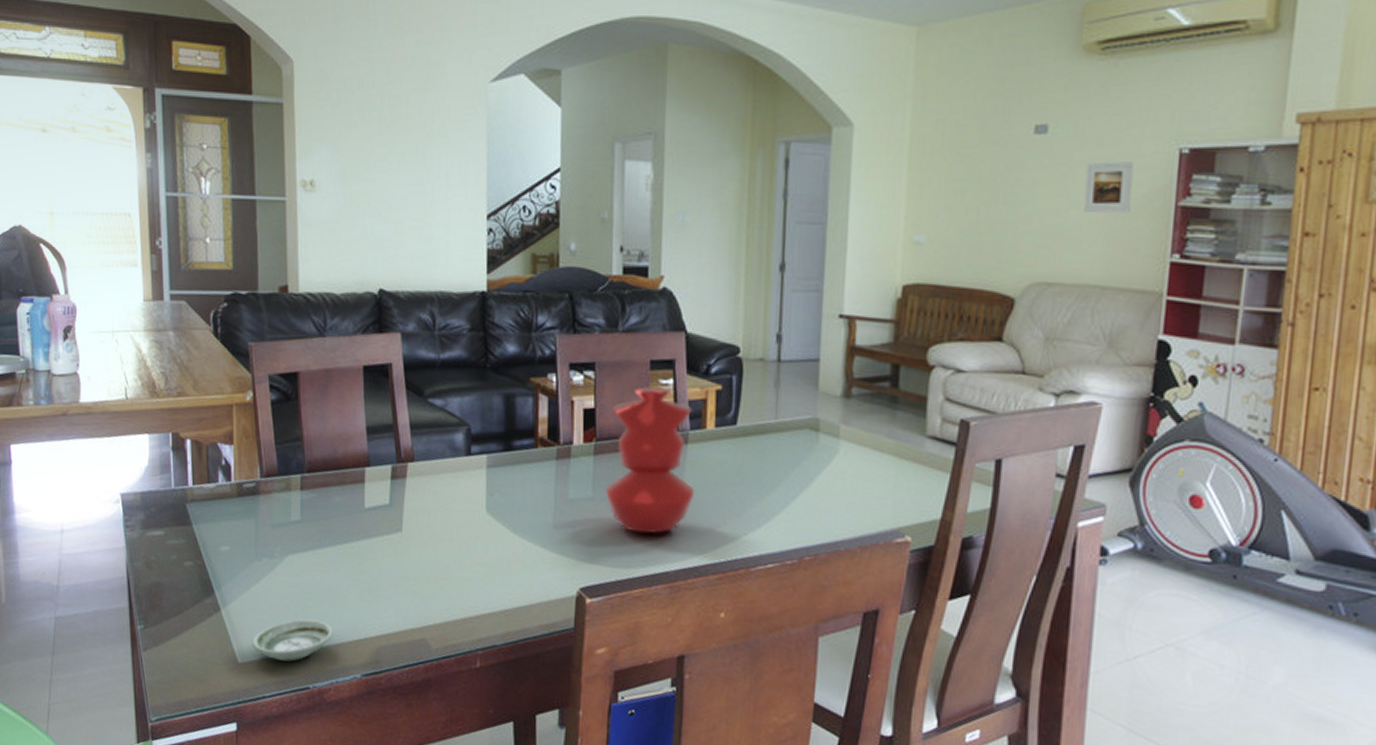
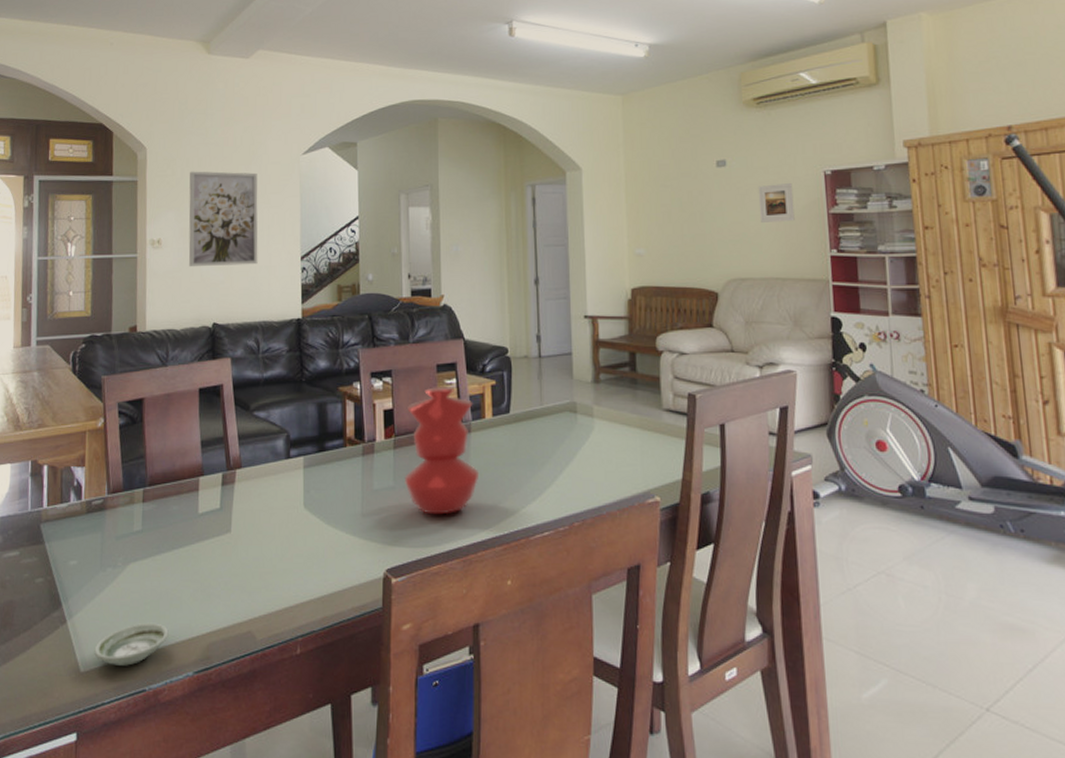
wall art: none [348,95,434,221] -> present [188,171,258,267]

